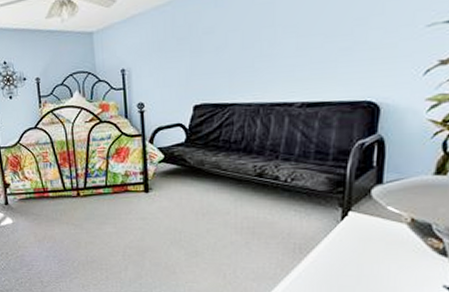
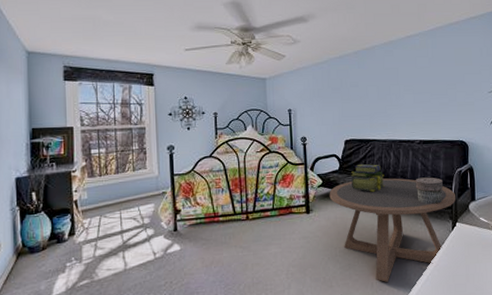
coffee table: none [172,152,351,274] -> present [329,178,455,282]
stack of books: none [201,135,247,170] -> present [351,164,385,192]
decorative box: none [290,151,333,187] -> present [415,177,443,205]

